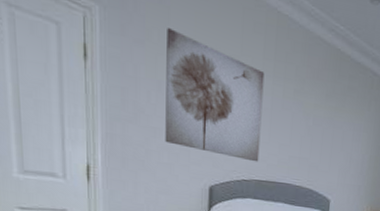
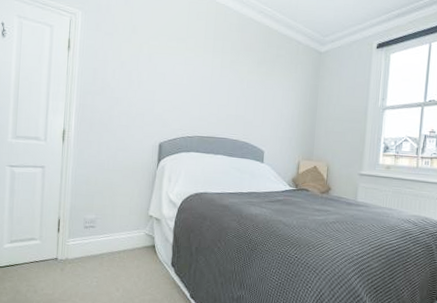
wall art: present [165,28,265,162] -> none [125,22,206,121]

